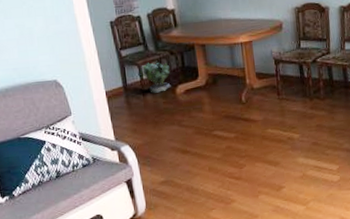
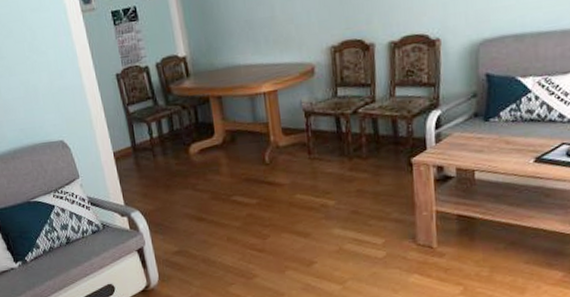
potted plant: present [139,62,171,93] -> none [148,119,184,154]

